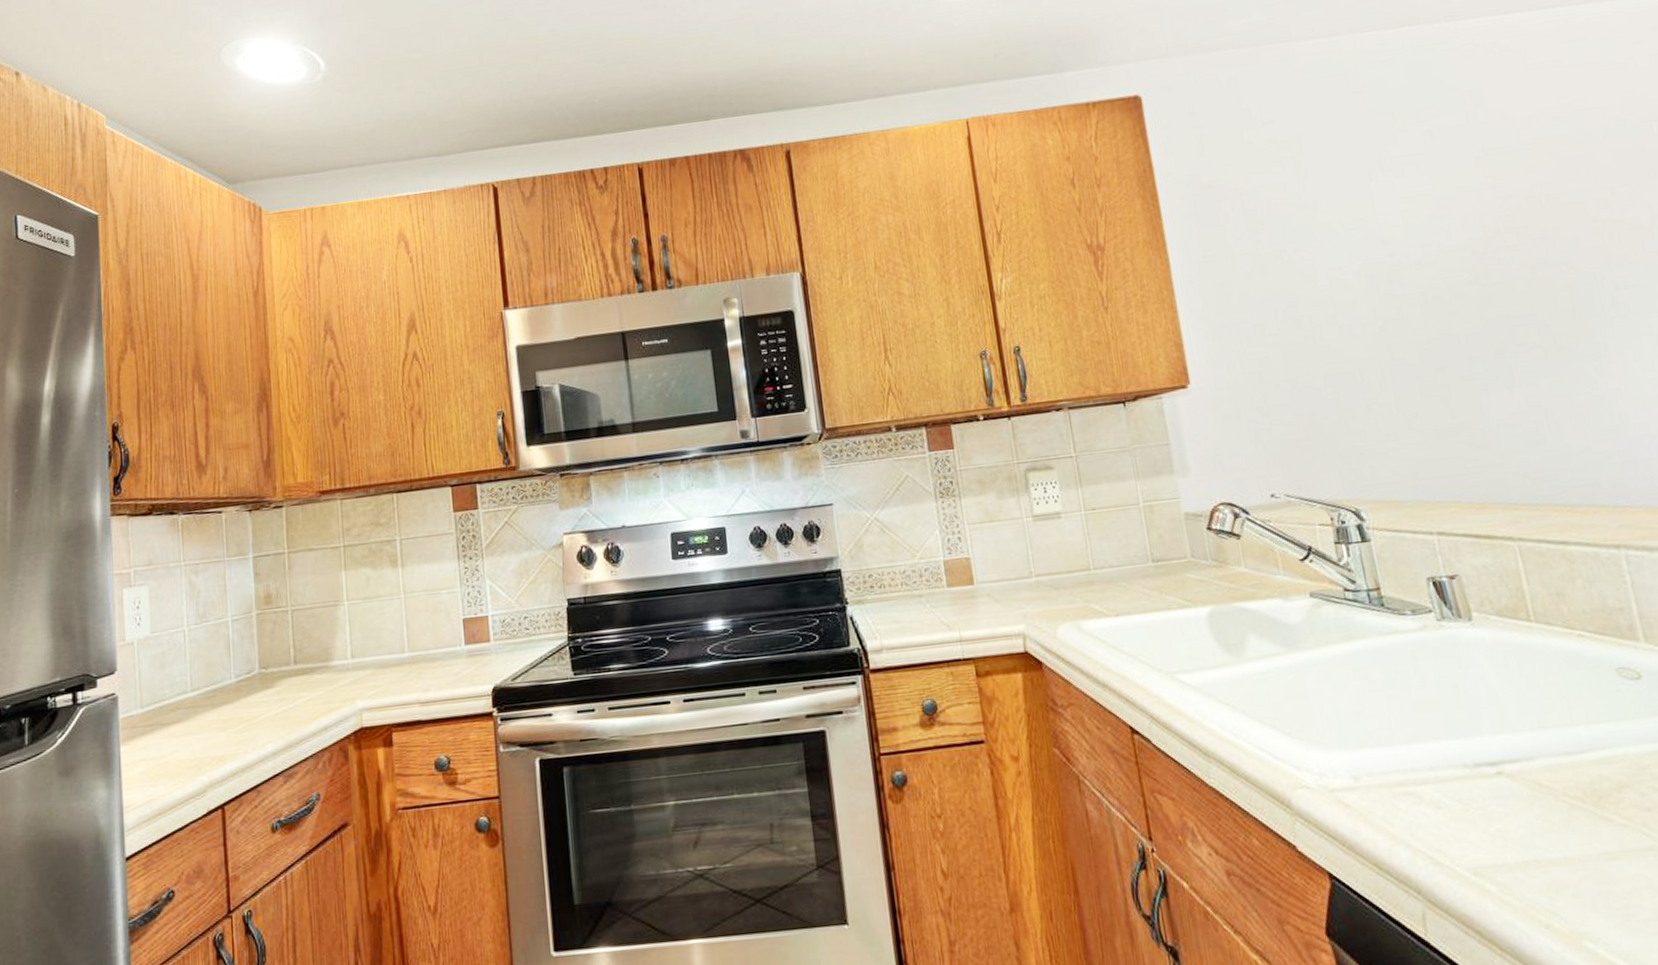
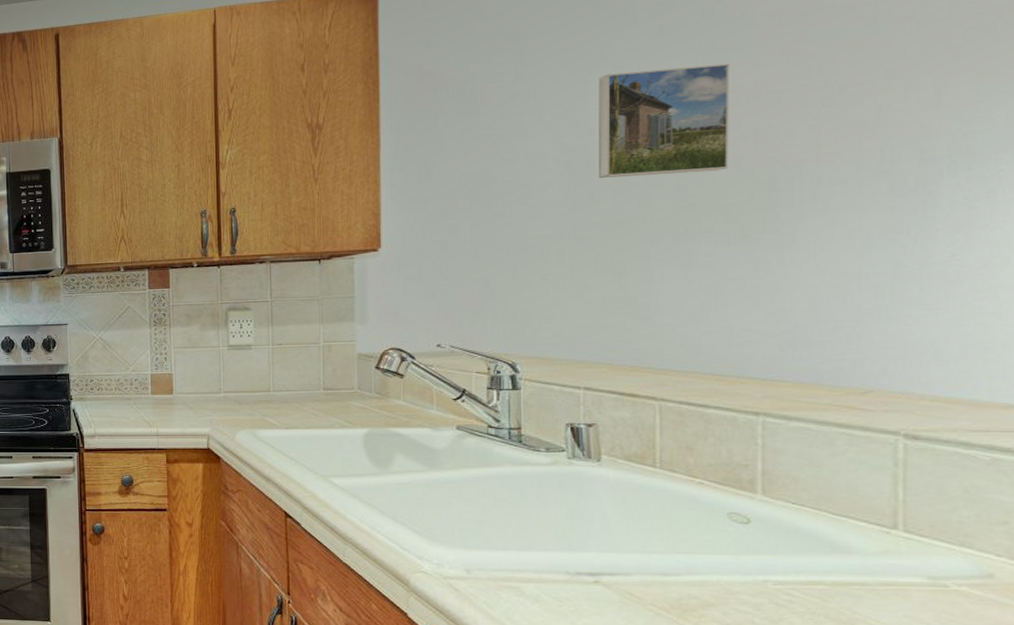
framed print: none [1381,167,1527,292] -> present [599,63,729,178]

